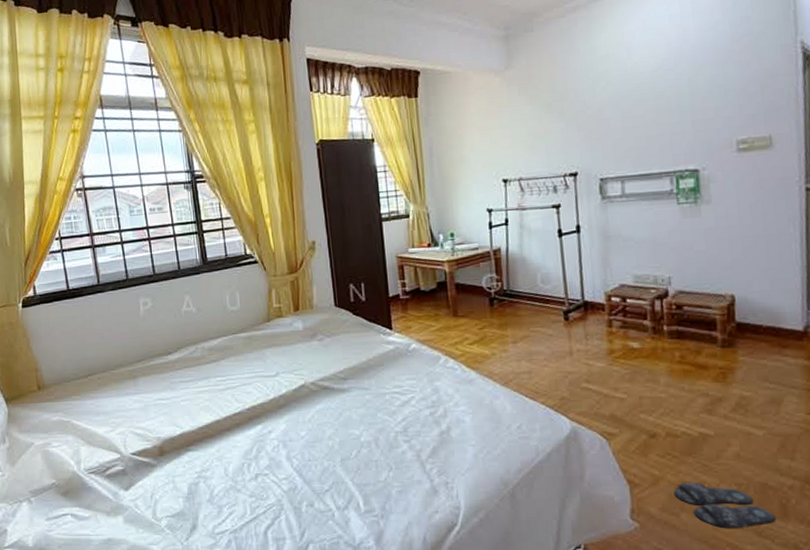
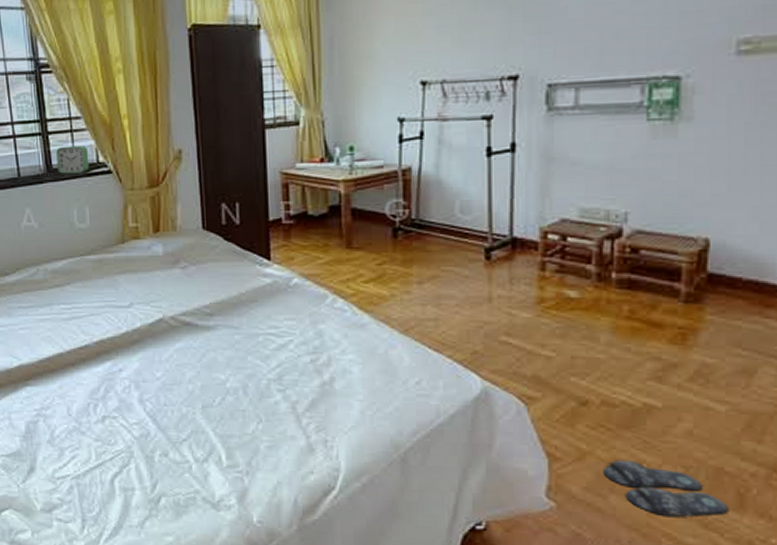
alarm clock: none [210,241,239,266] -> present [56,145,89,174]

